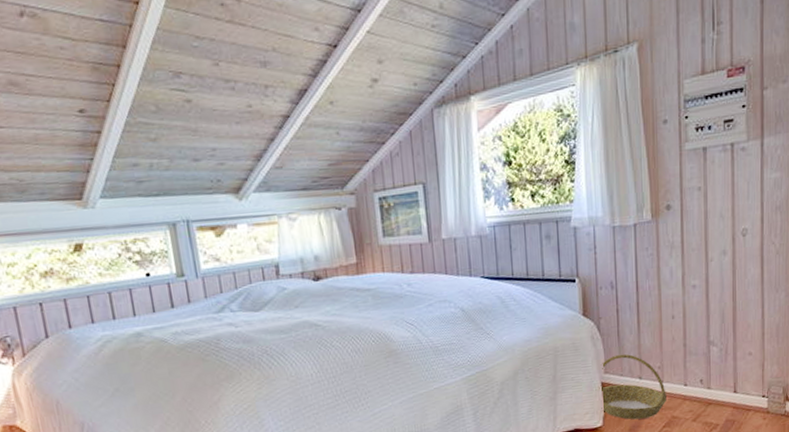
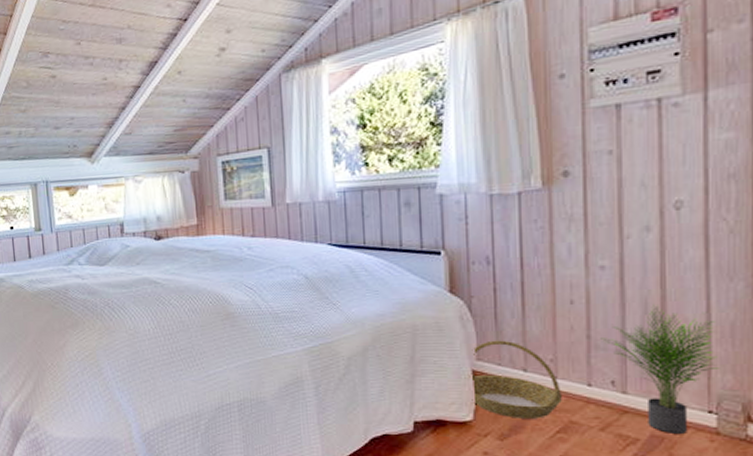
potted plant: none [693,315,769,417] -> present [600,305,720,434]

